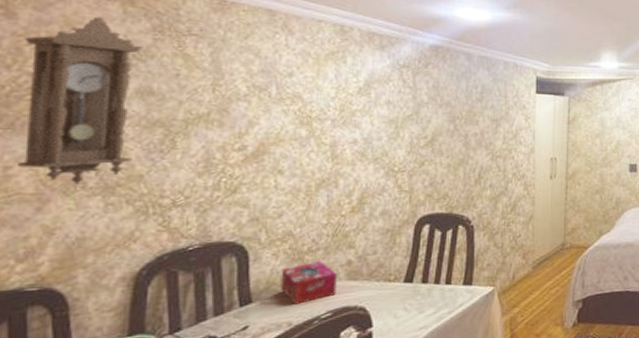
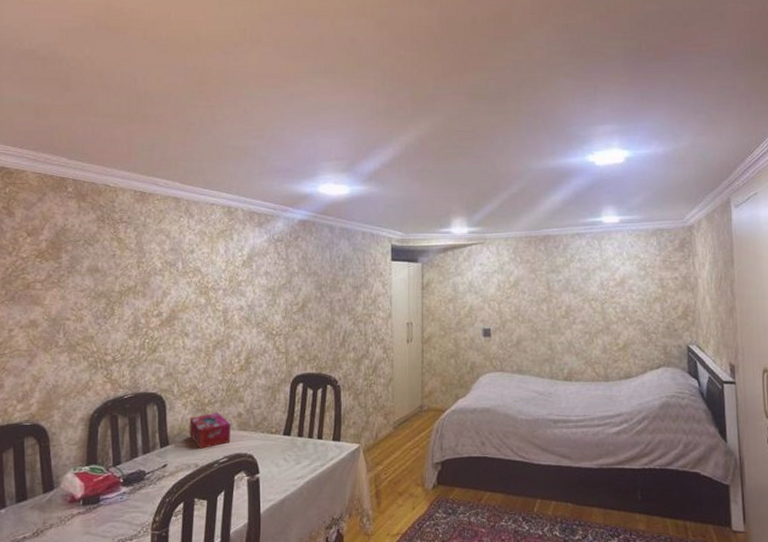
pendulum clock: present [18,16,143,185] -> none [17,211,91,344]

